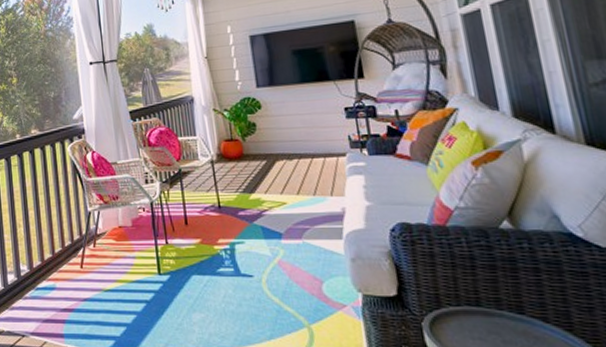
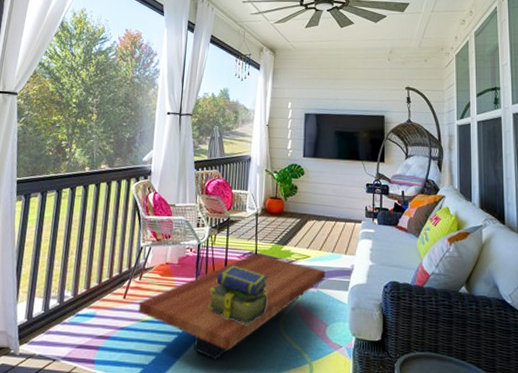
coffee table: none [97,206,310,328] -> present [138,254,325,360]
stack of books: none [172,222,243,287] -> present [208,265,268,325]

